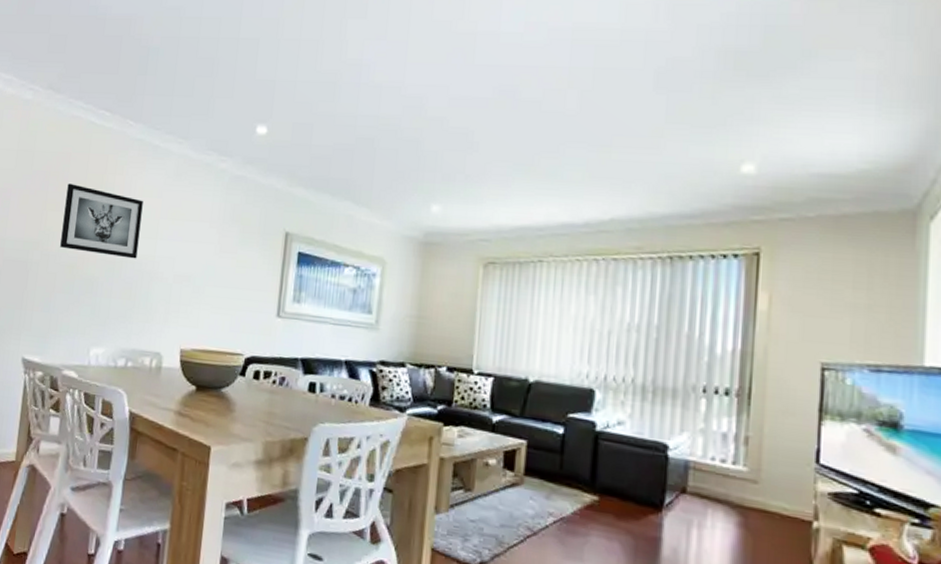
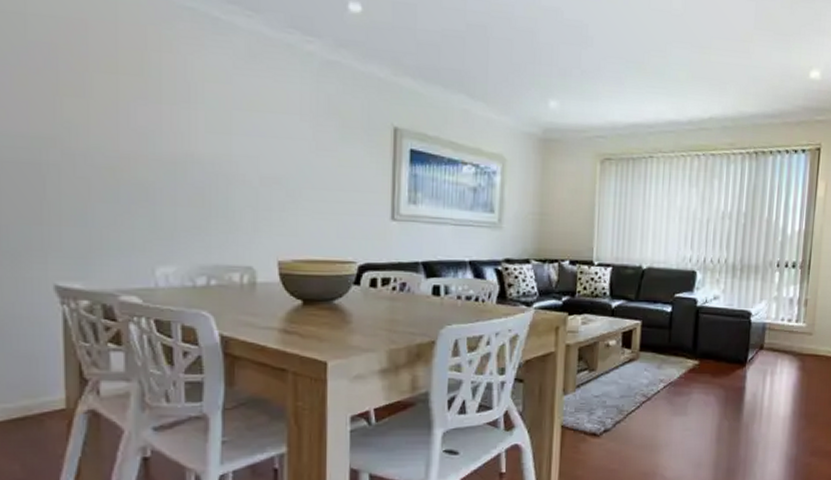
wall art: present [60,183,143,259] -> none [89,61,206,159]

